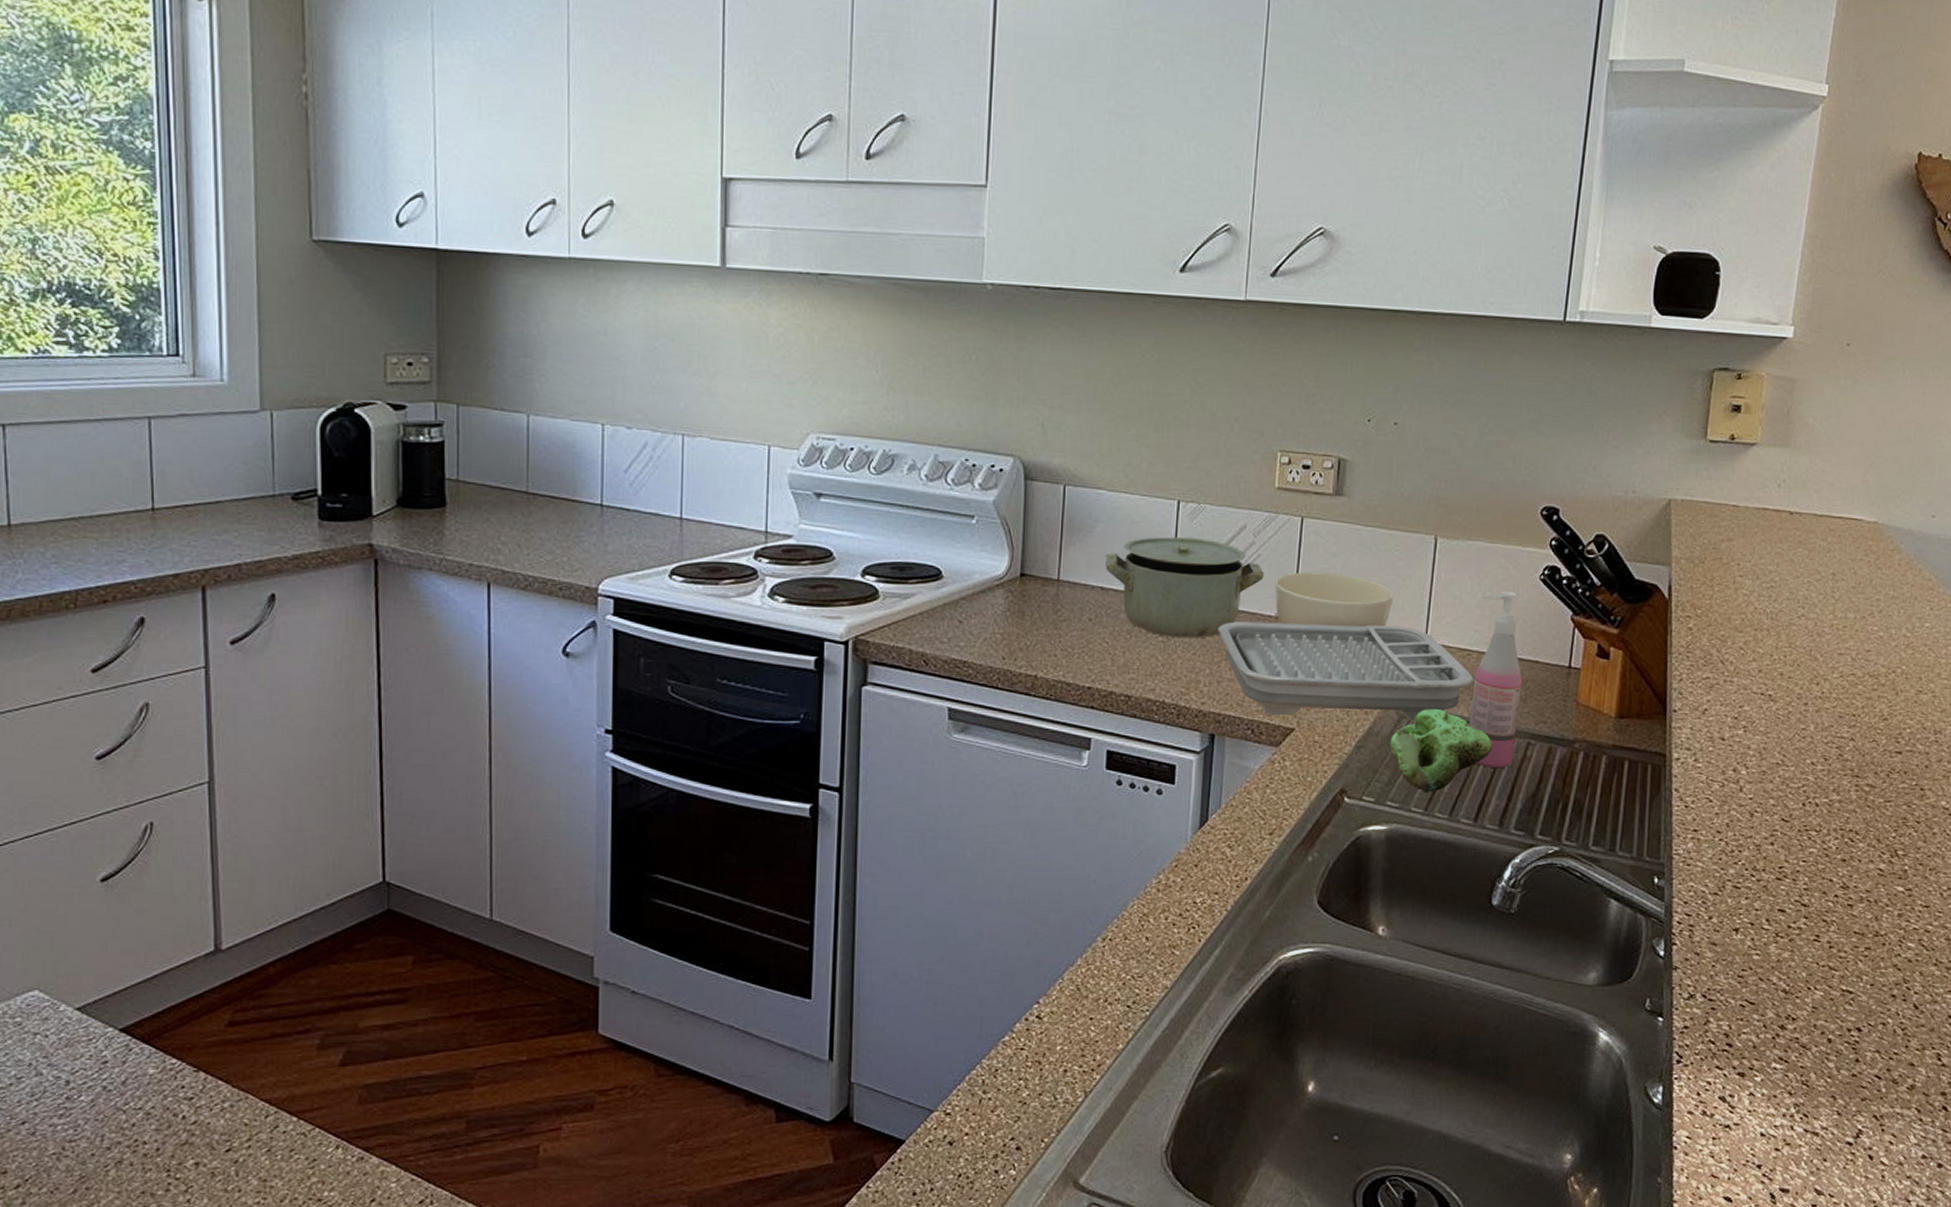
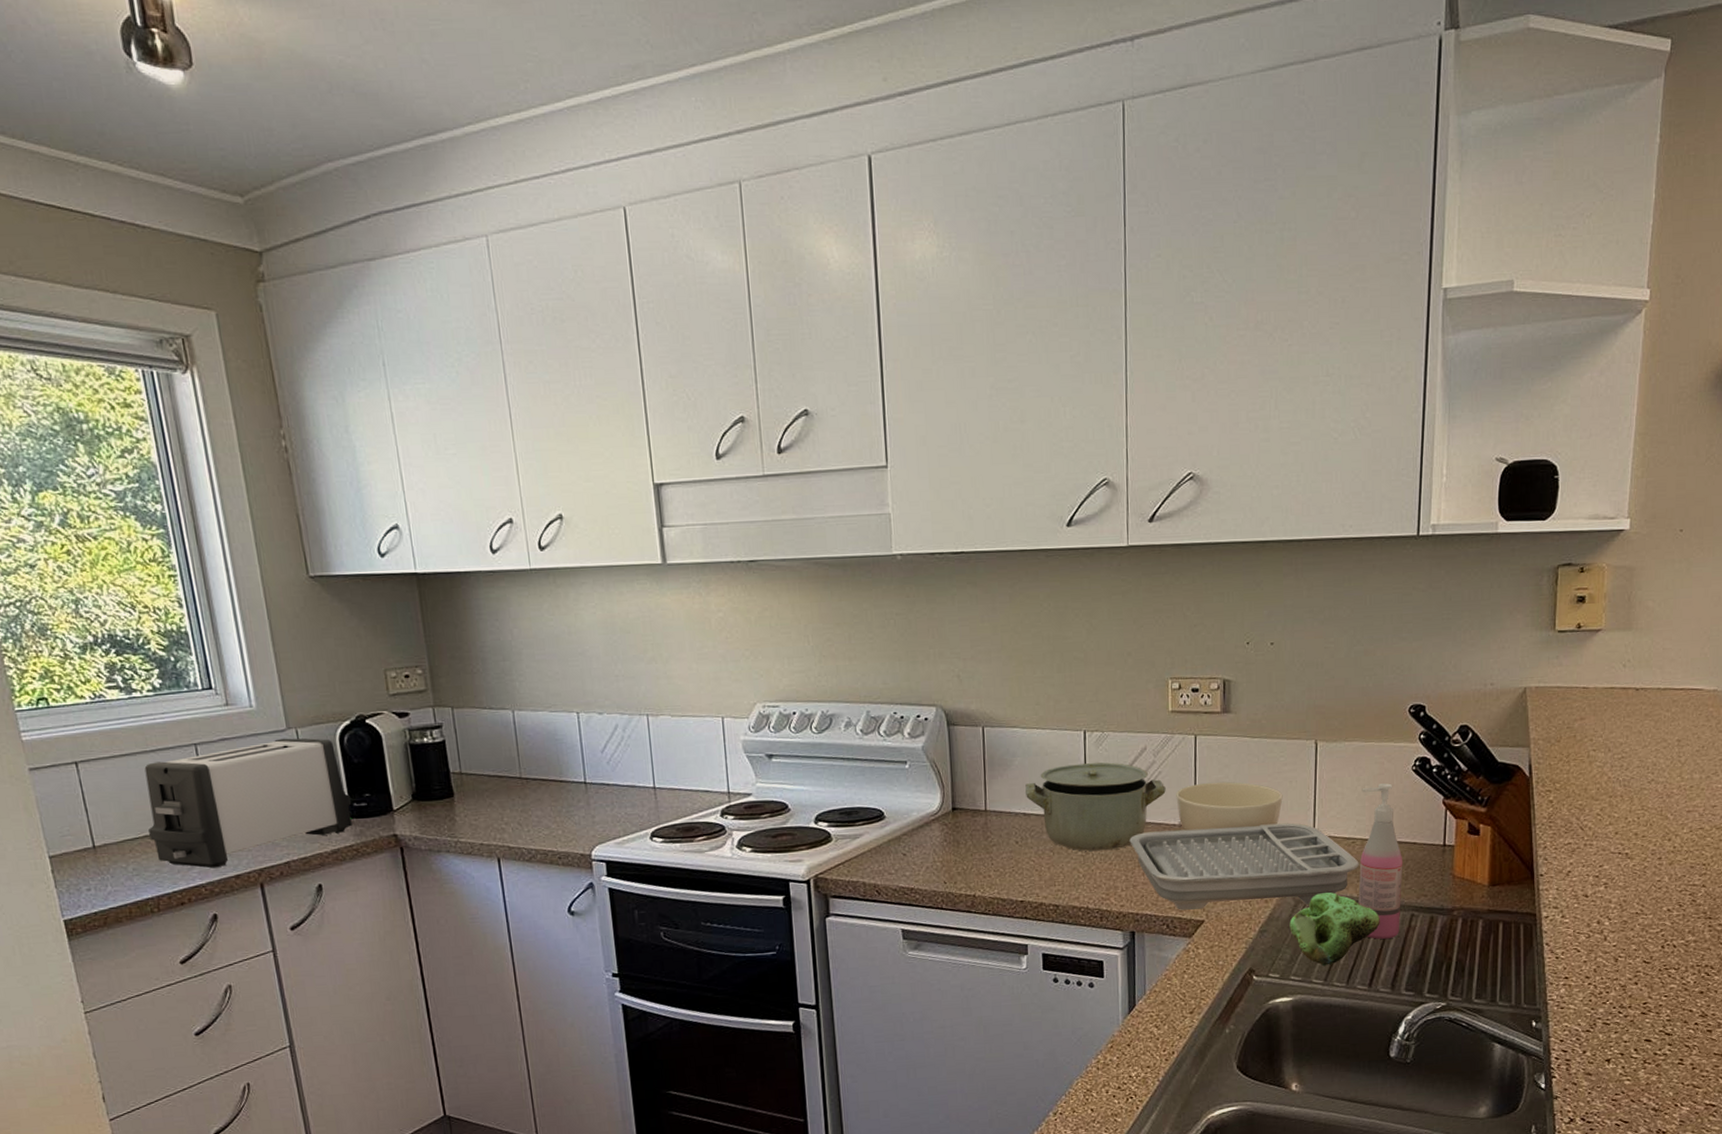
toaster: none [78,420,325,564] -> present [144,738,352,868]

